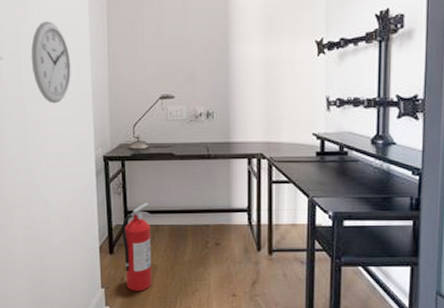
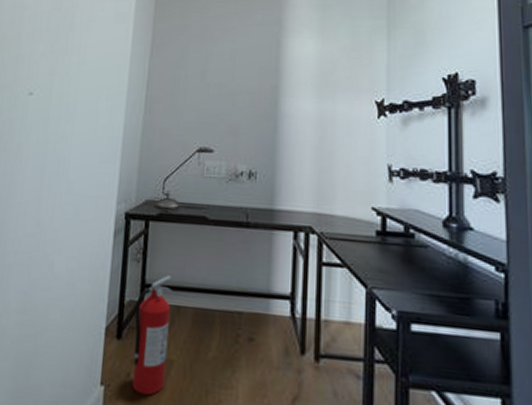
wall clock: present [31,21,71,104] -> none [61,59,105,148]

